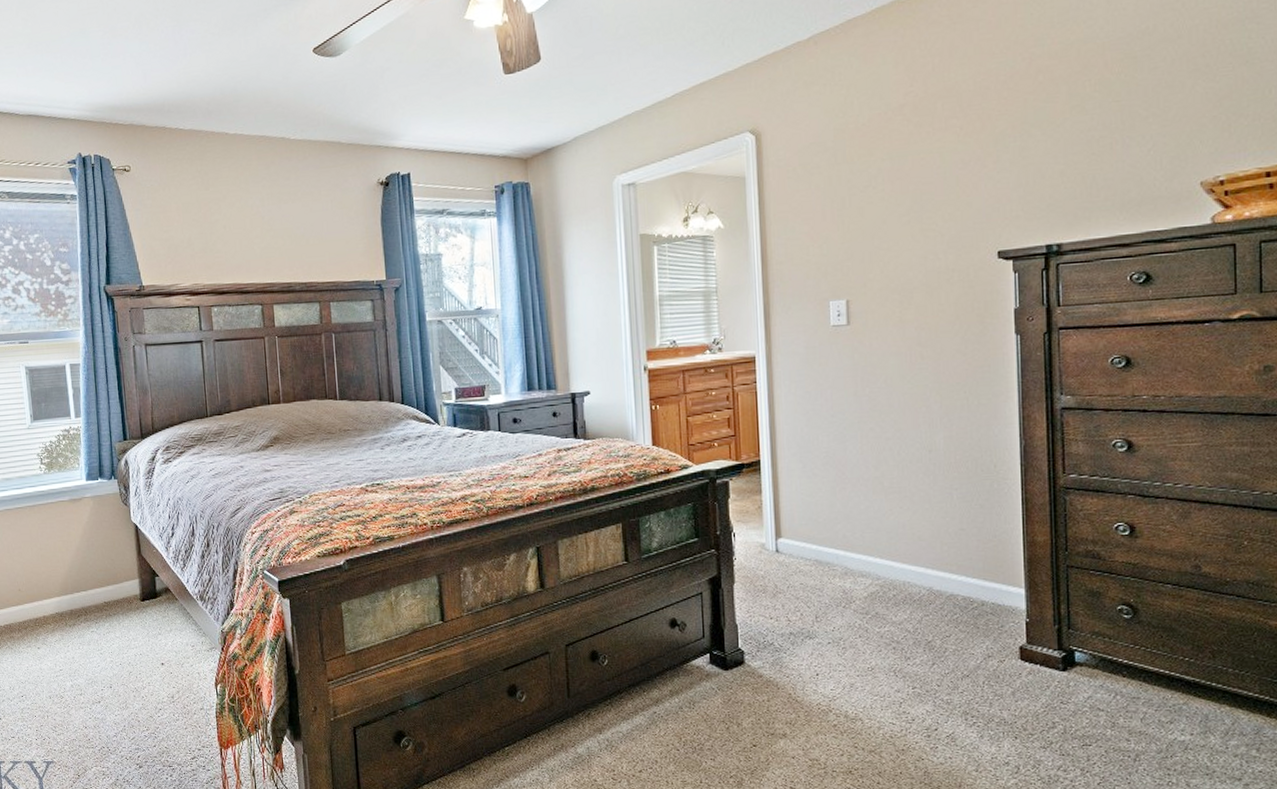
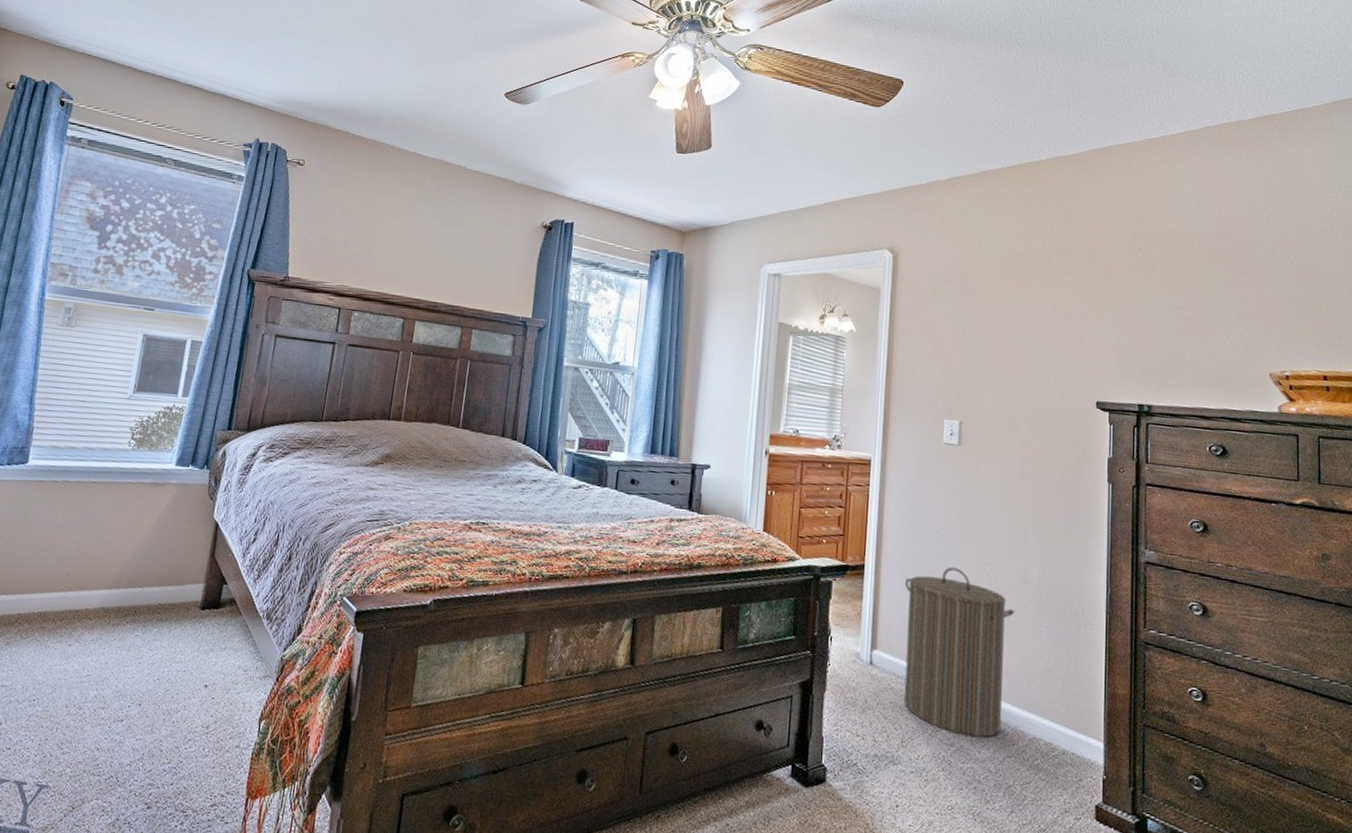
laundry hamper: none [803,447,922,603] -> present [903,566,1015,738]

